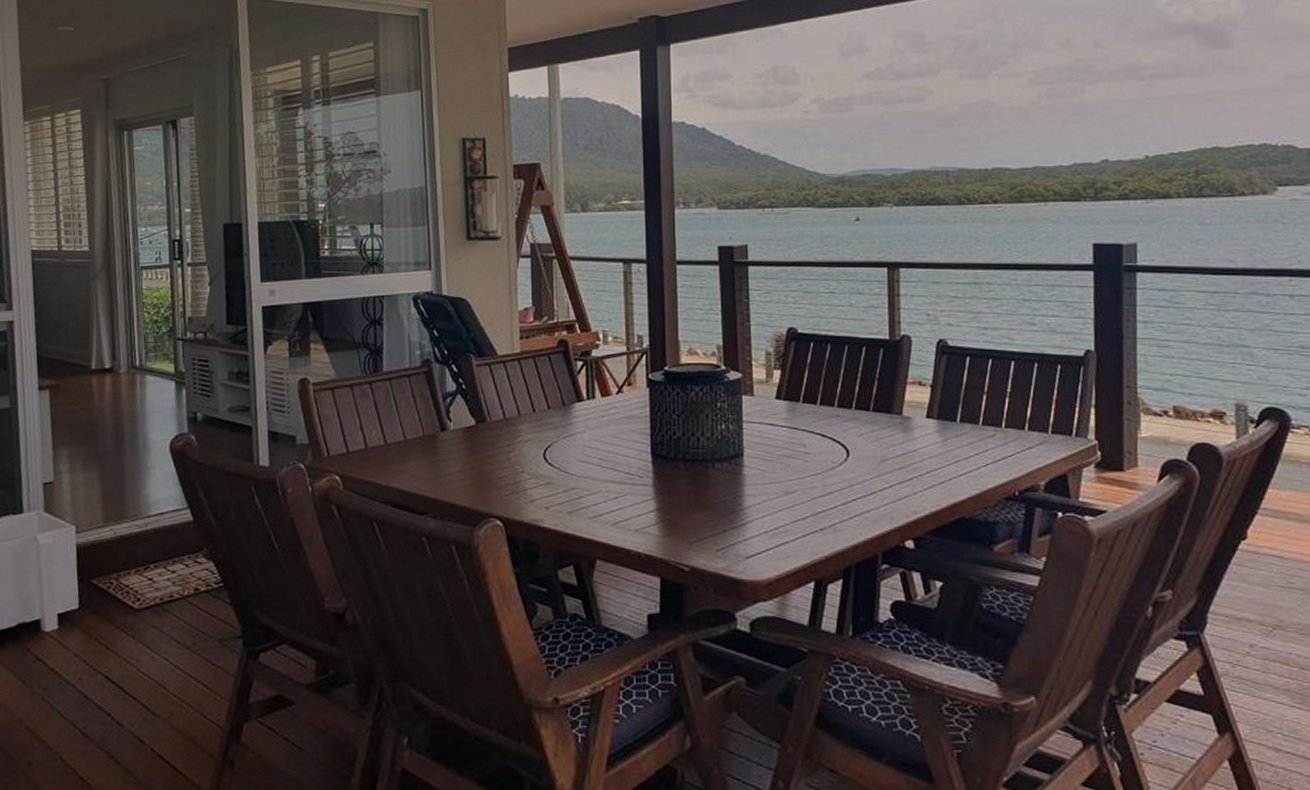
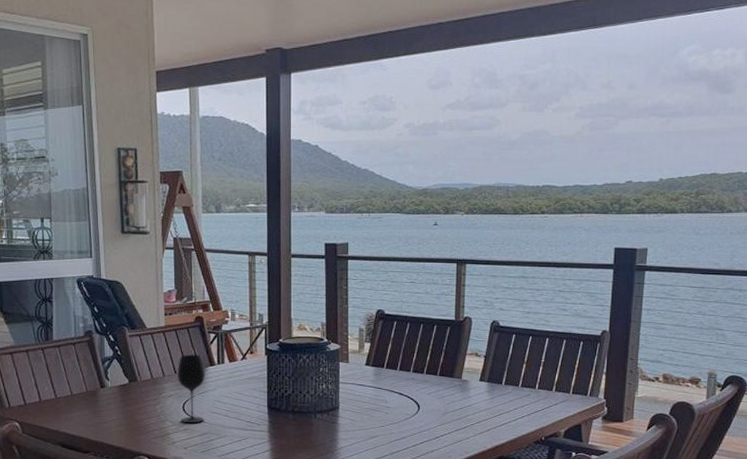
wine glass: none [537,388,571,476] -> present [177,355,205,424]

